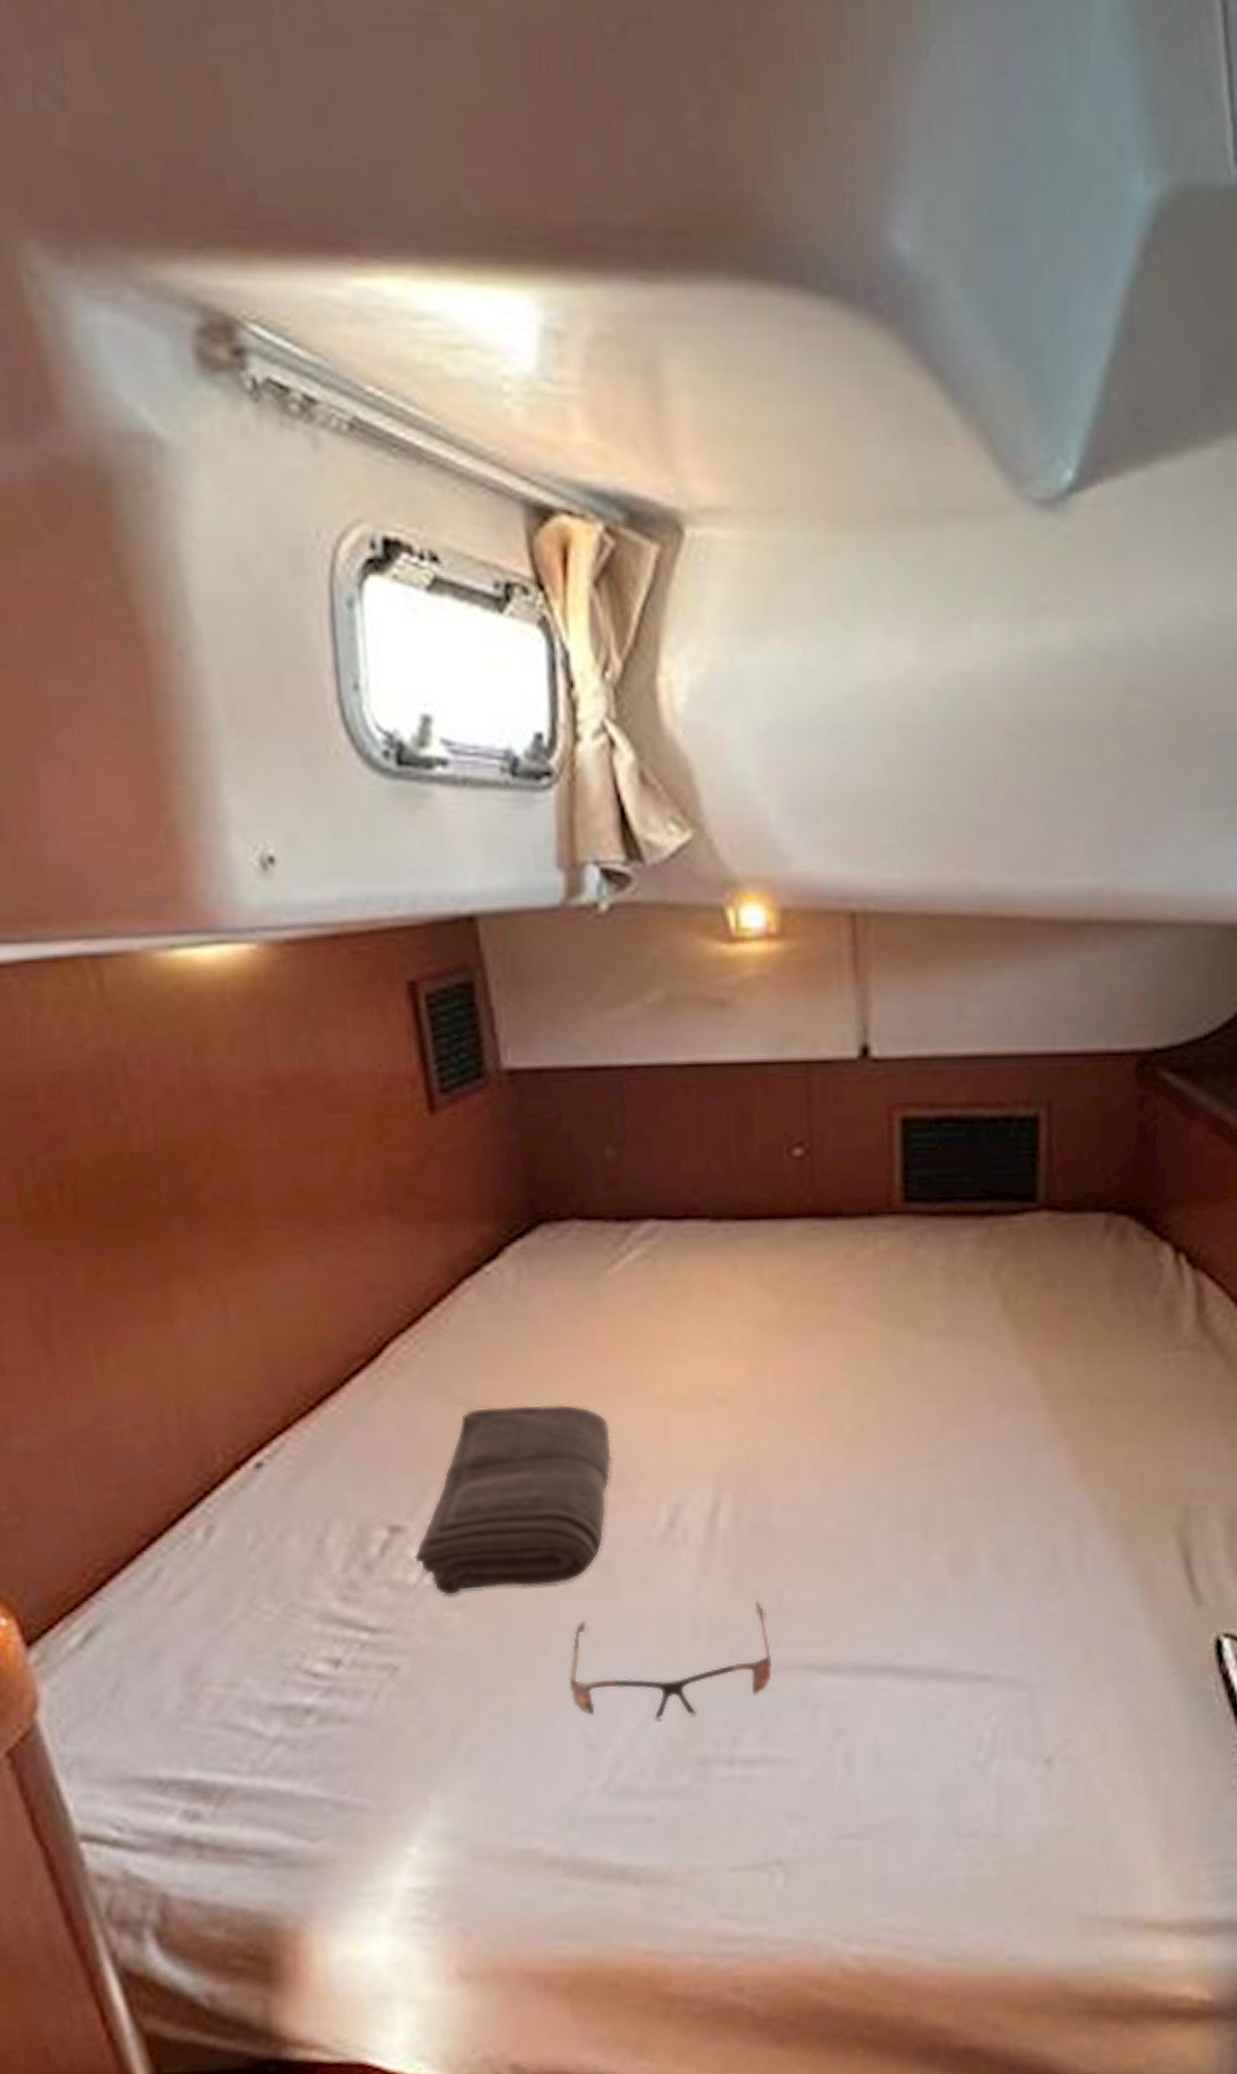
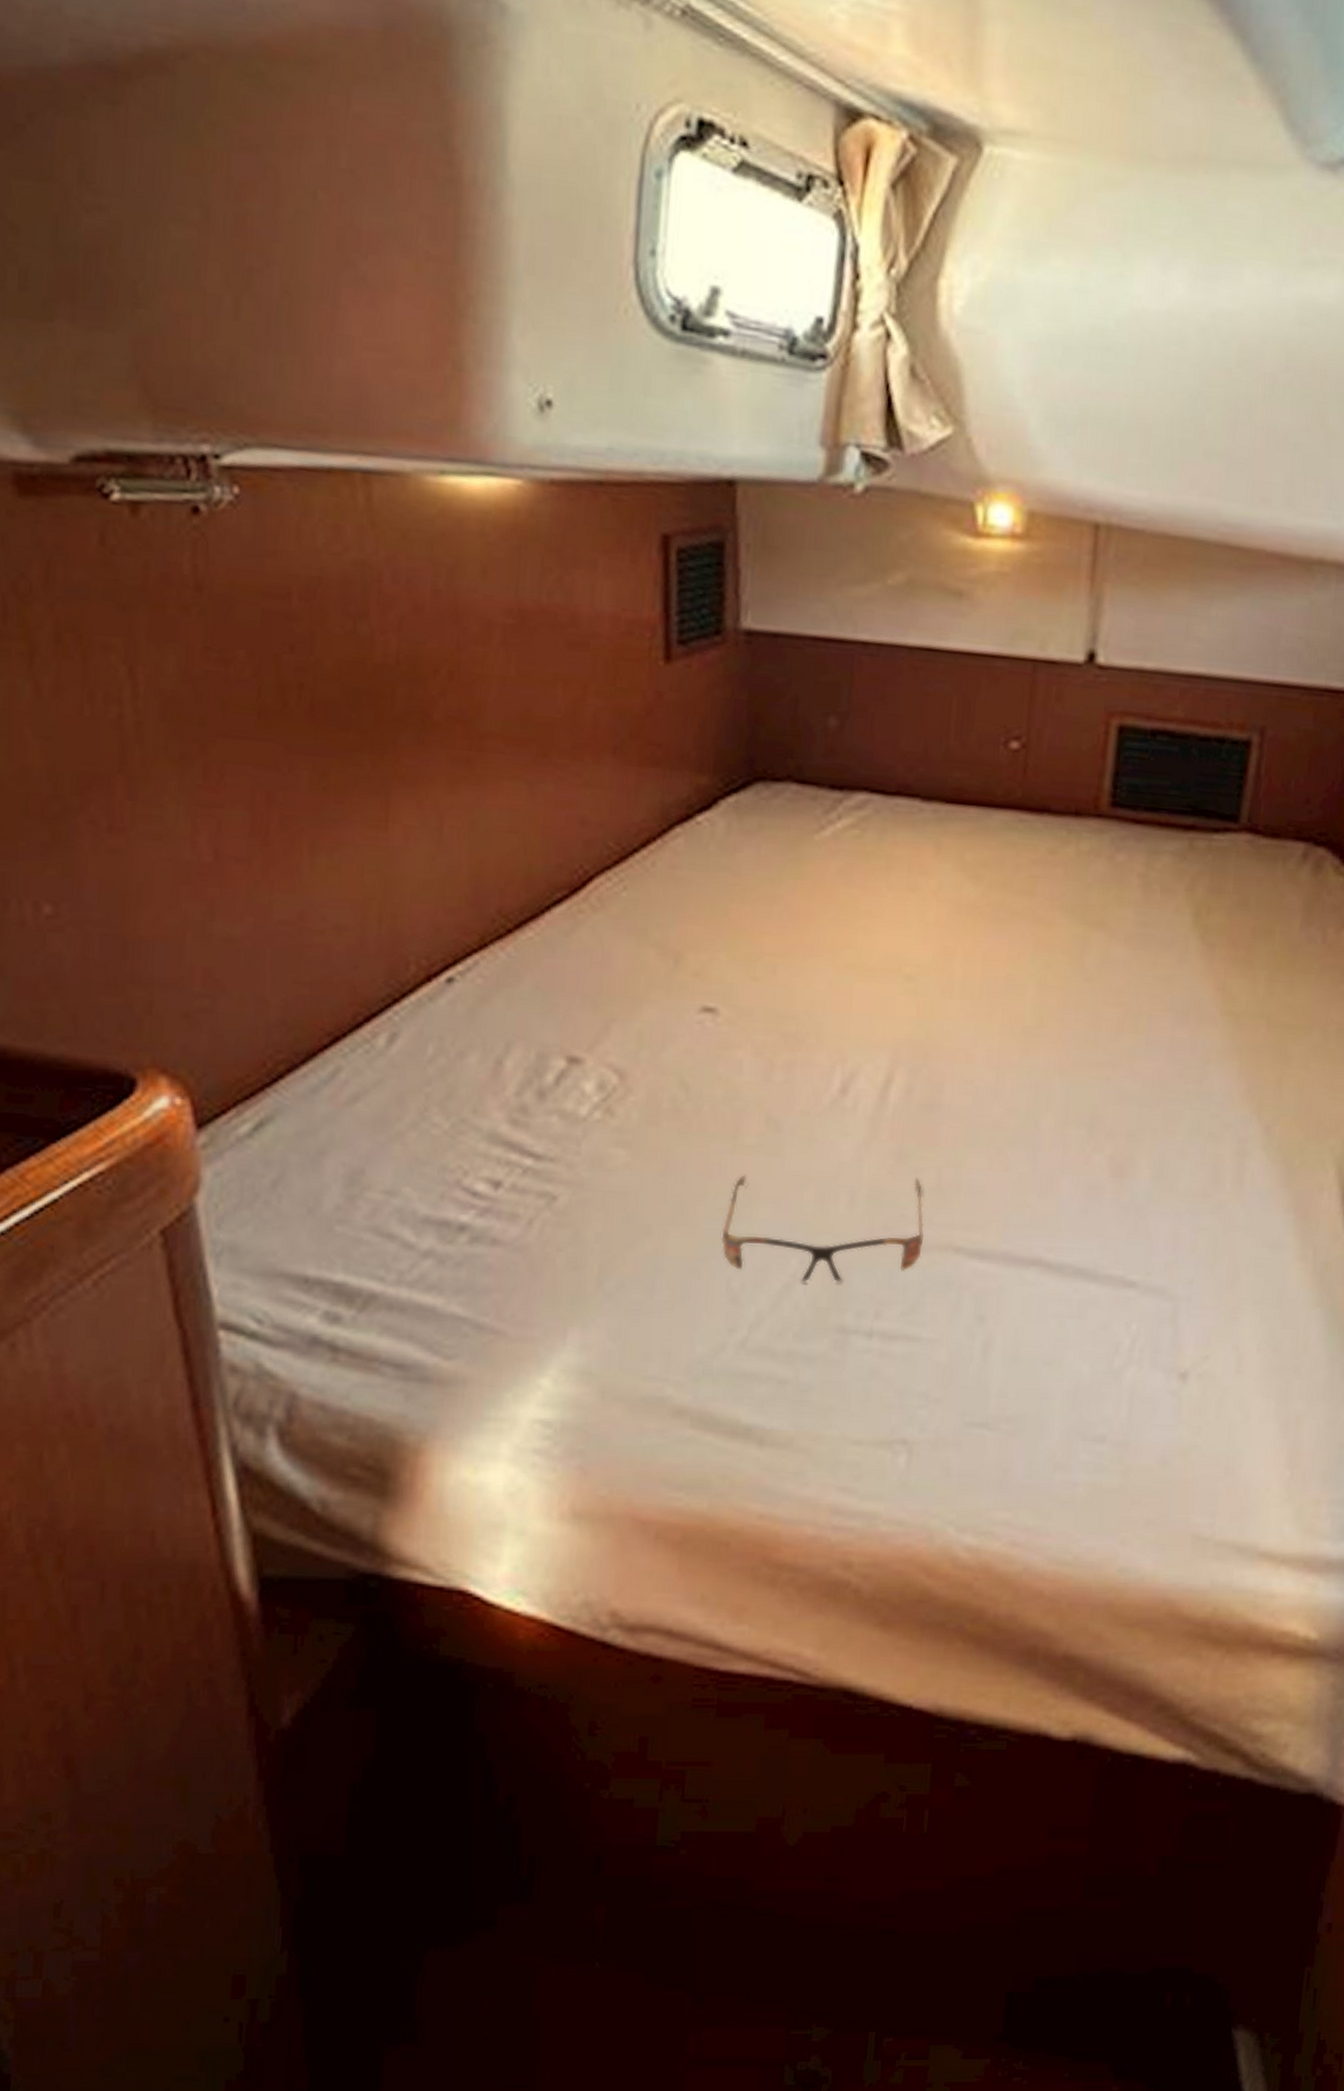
towel: present [414,1404,612,1595] -> none [588,952,797,1135]

